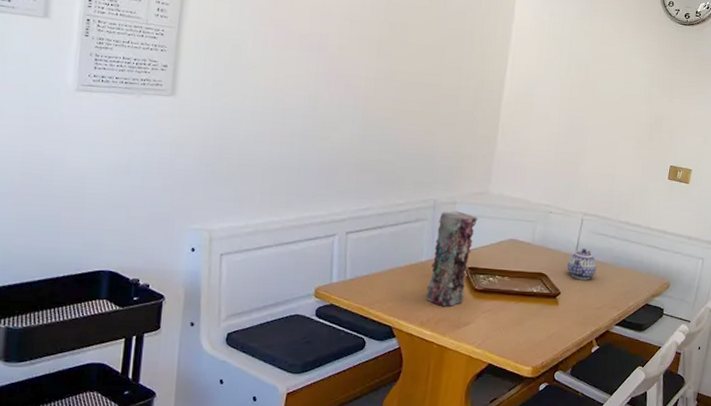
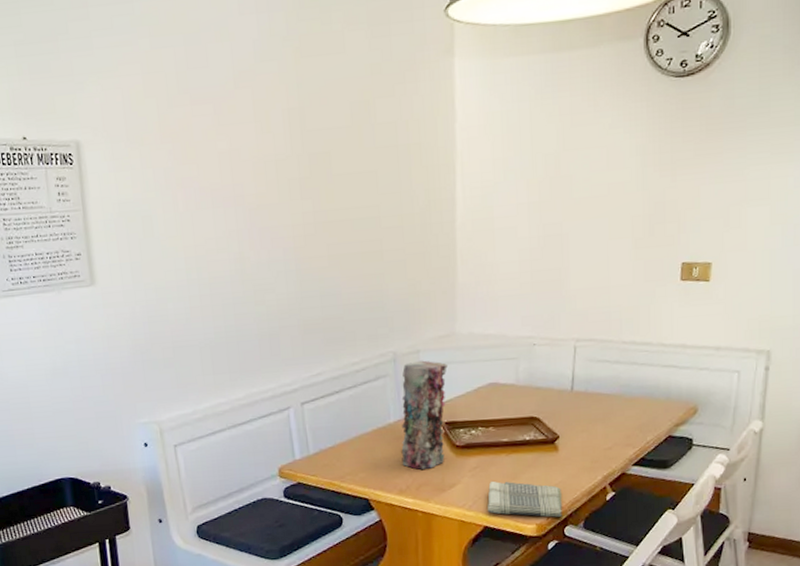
dish towel: none [493,324,557,363] -> present [487,481,562,517]
teapot: present [567,248,597,280] -> none [563,380,601,418]

